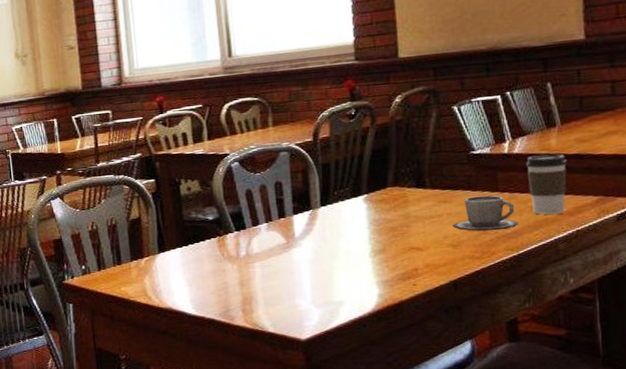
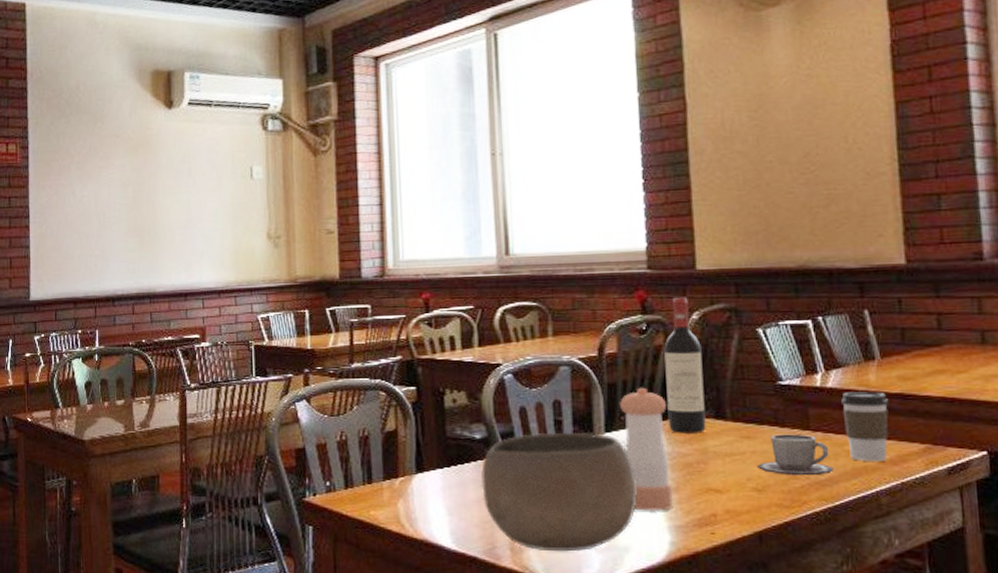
bowl: none [214,207,350,310] -> present [480,432,637,552]
pepper shaker: none [333,165,381,271] -> present [620,387,673,512]
wine bottle: none [371,83,408,203] -> present [664,297,706,433]

